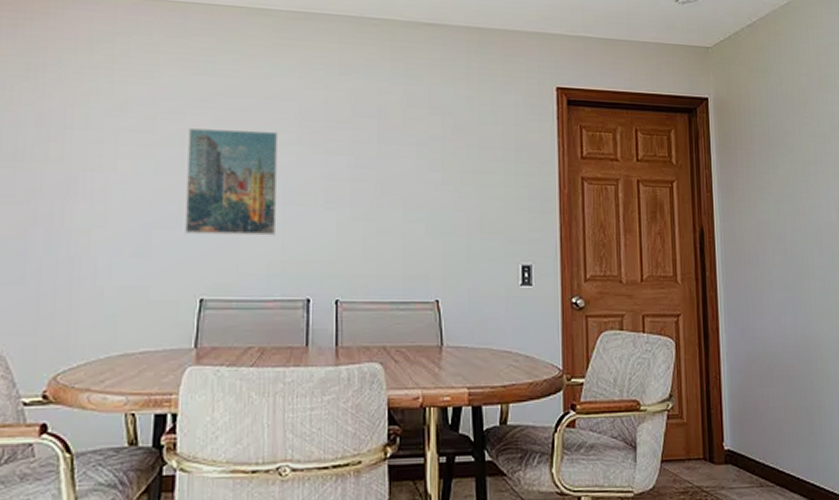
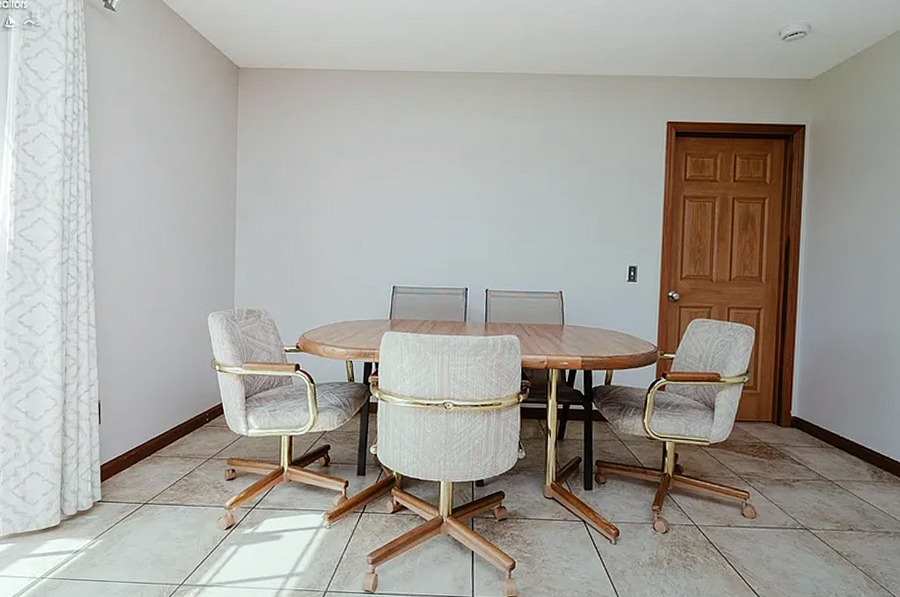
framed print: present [185,128,279,236] -> none [383,164,447,242]

